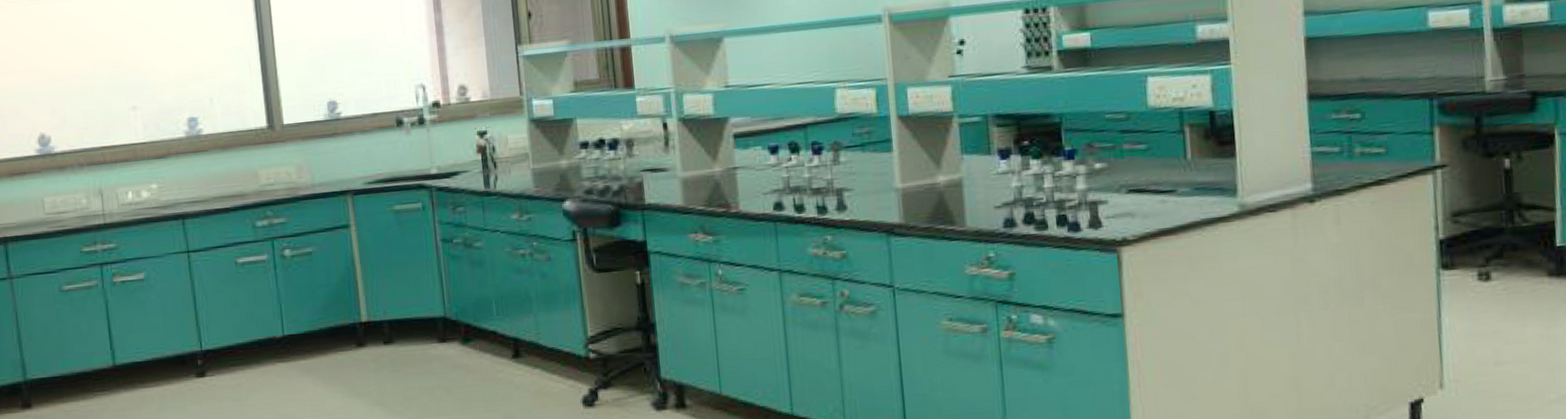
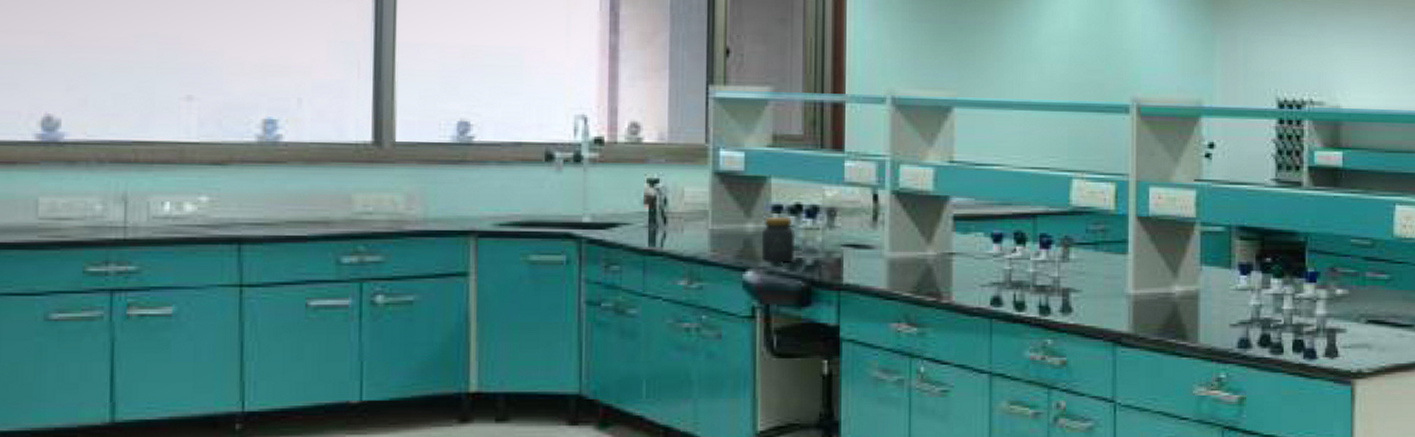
jar: none [573,150,603,192] -> present [761,216,796,263]

